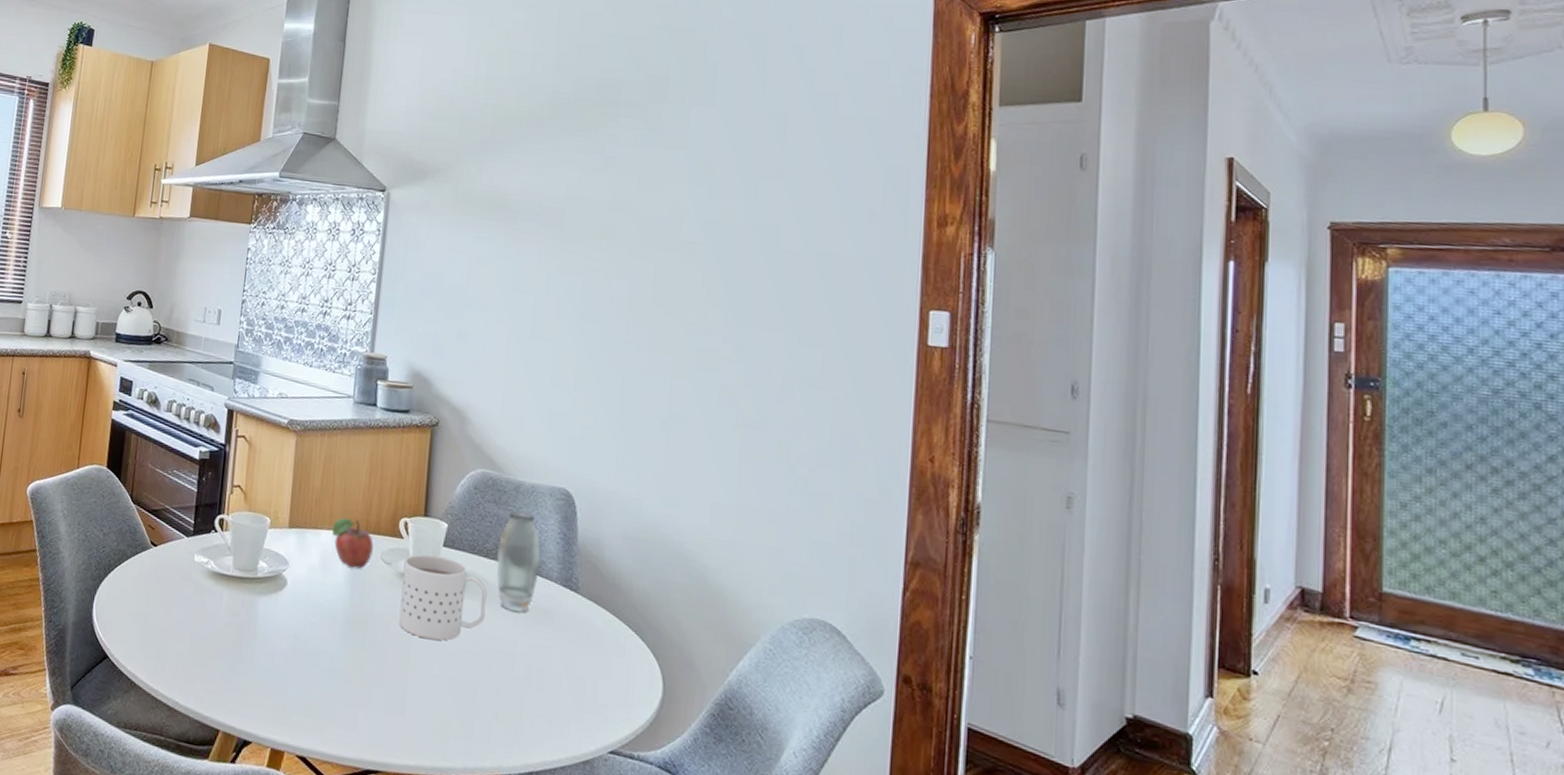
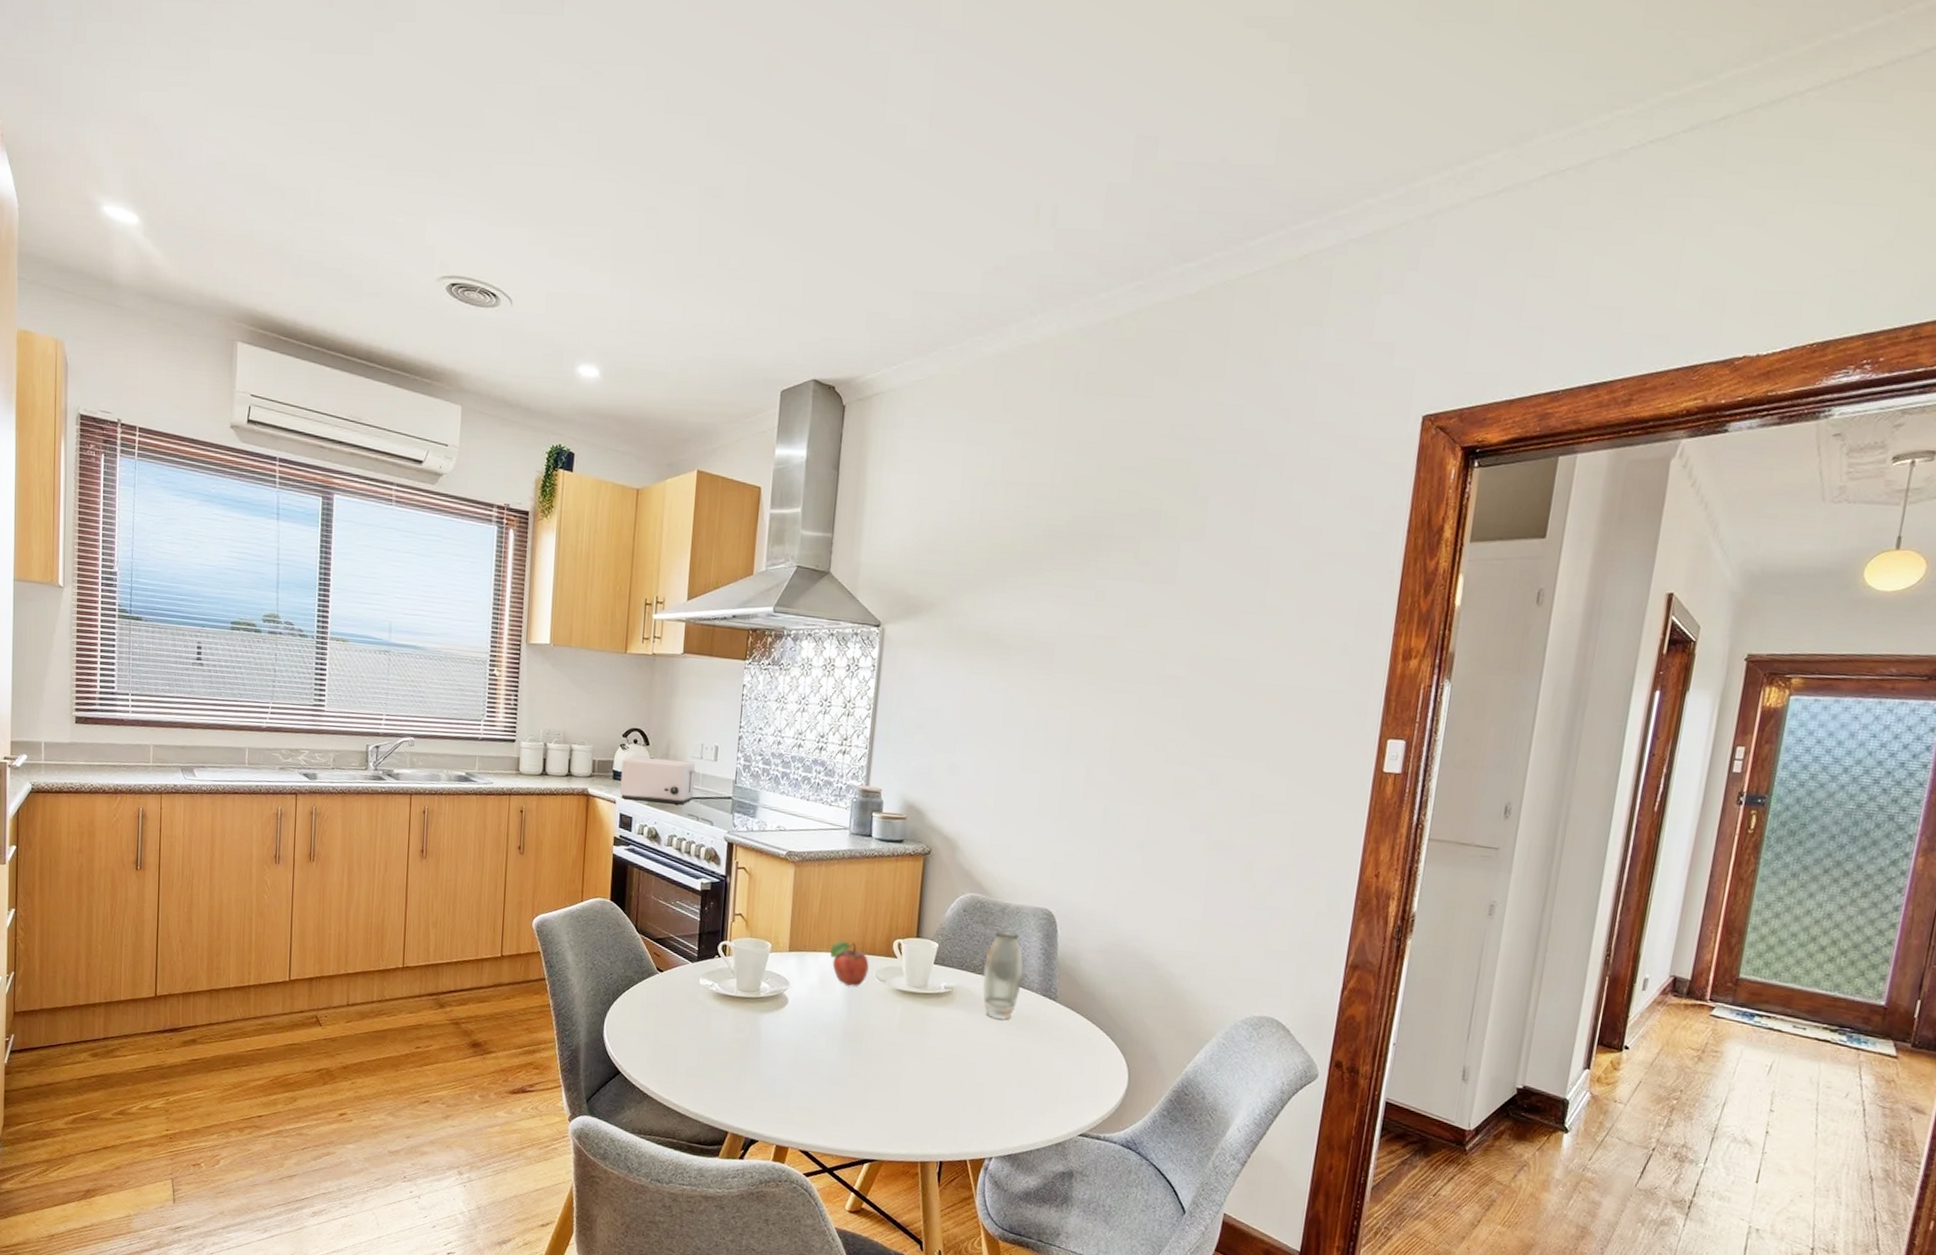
toaster: none [121,319,198,369] -> present [620,756,696,805]
mug: present [399,554,487,641] -> none [892,971,974,1047]

